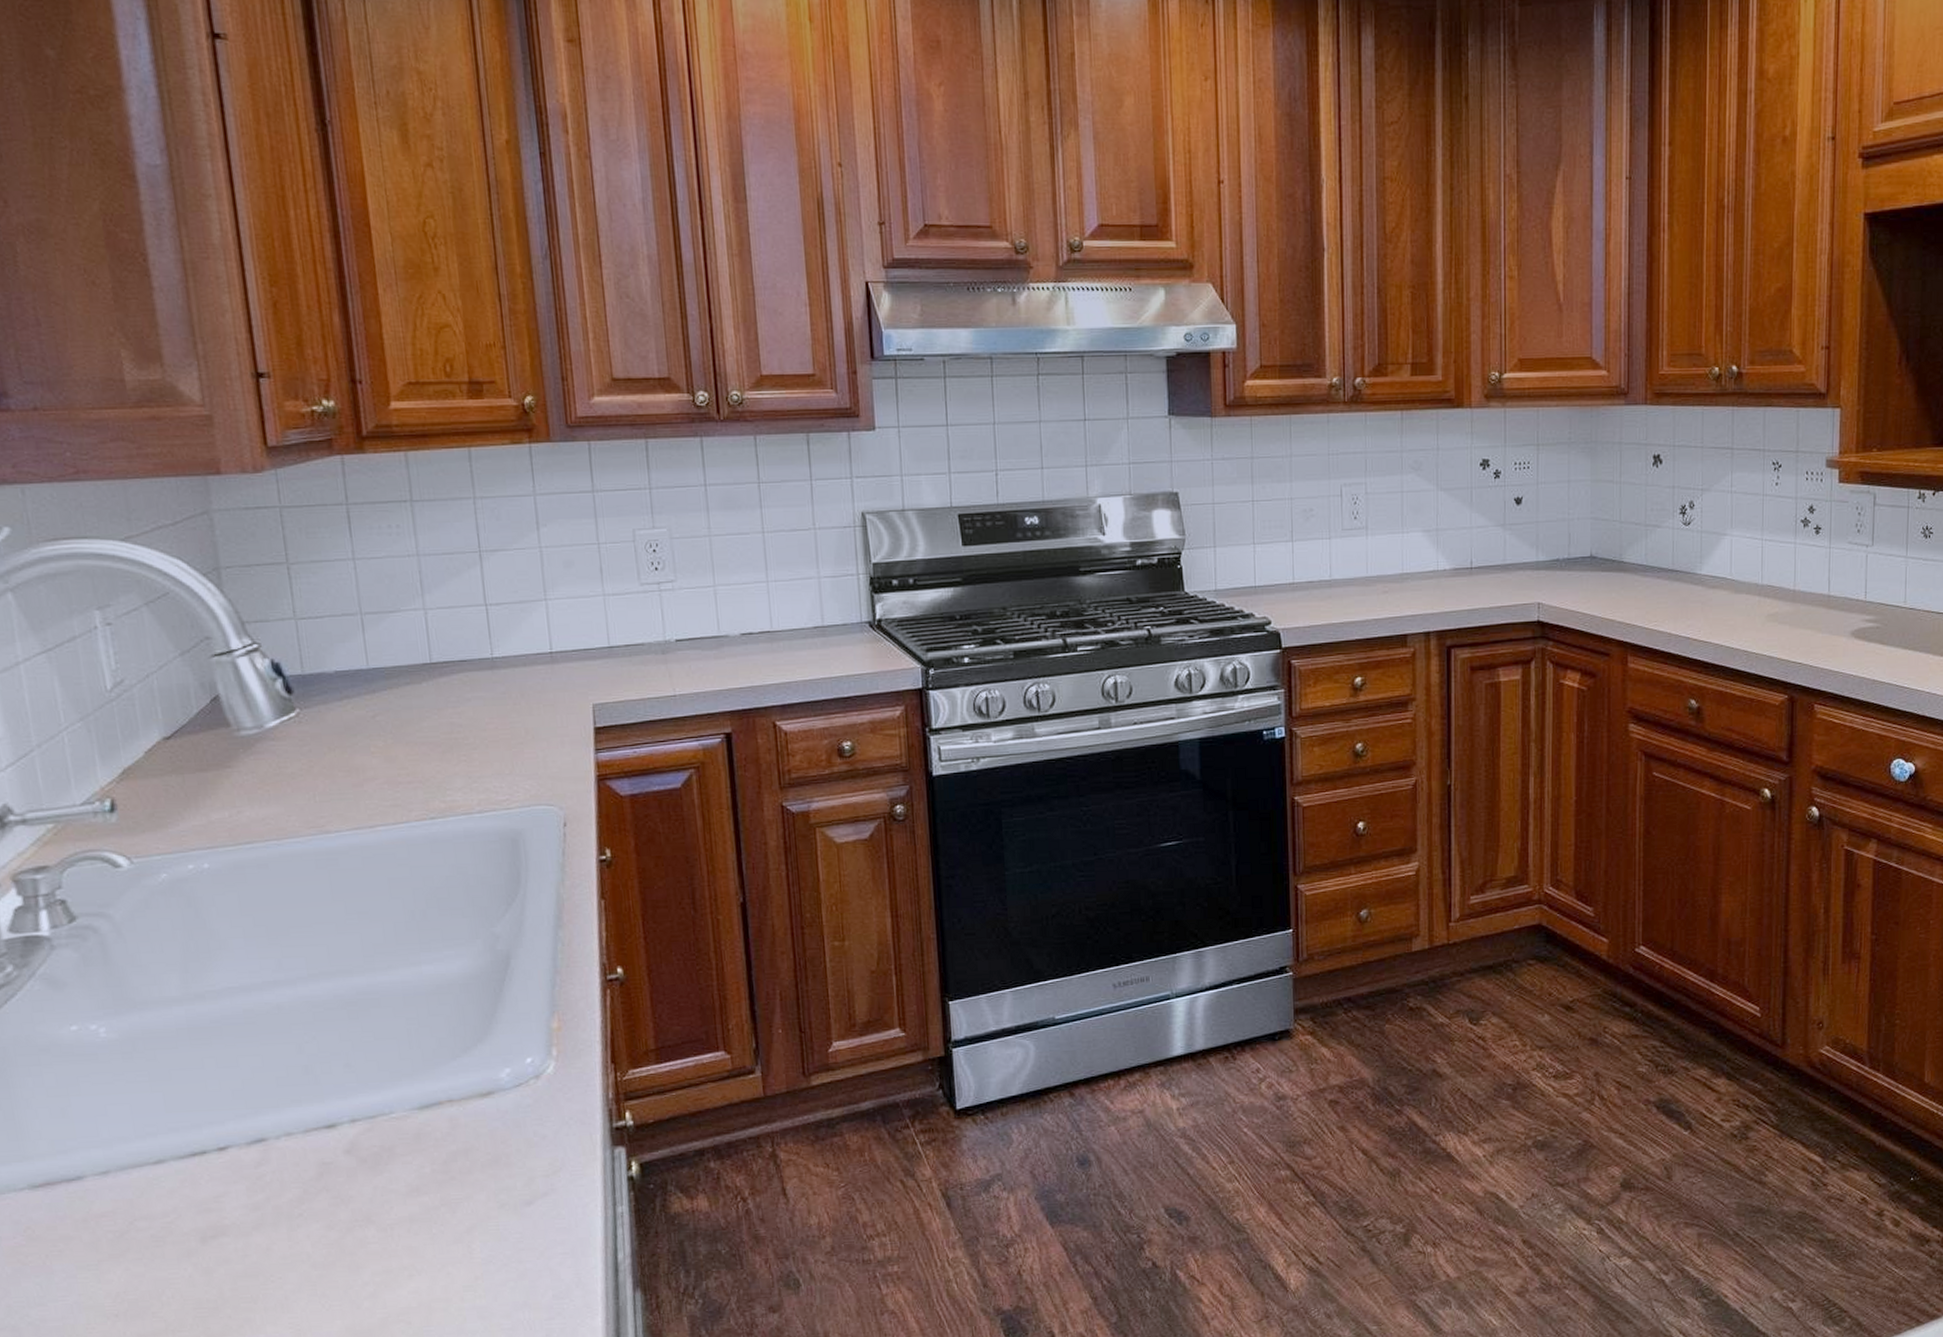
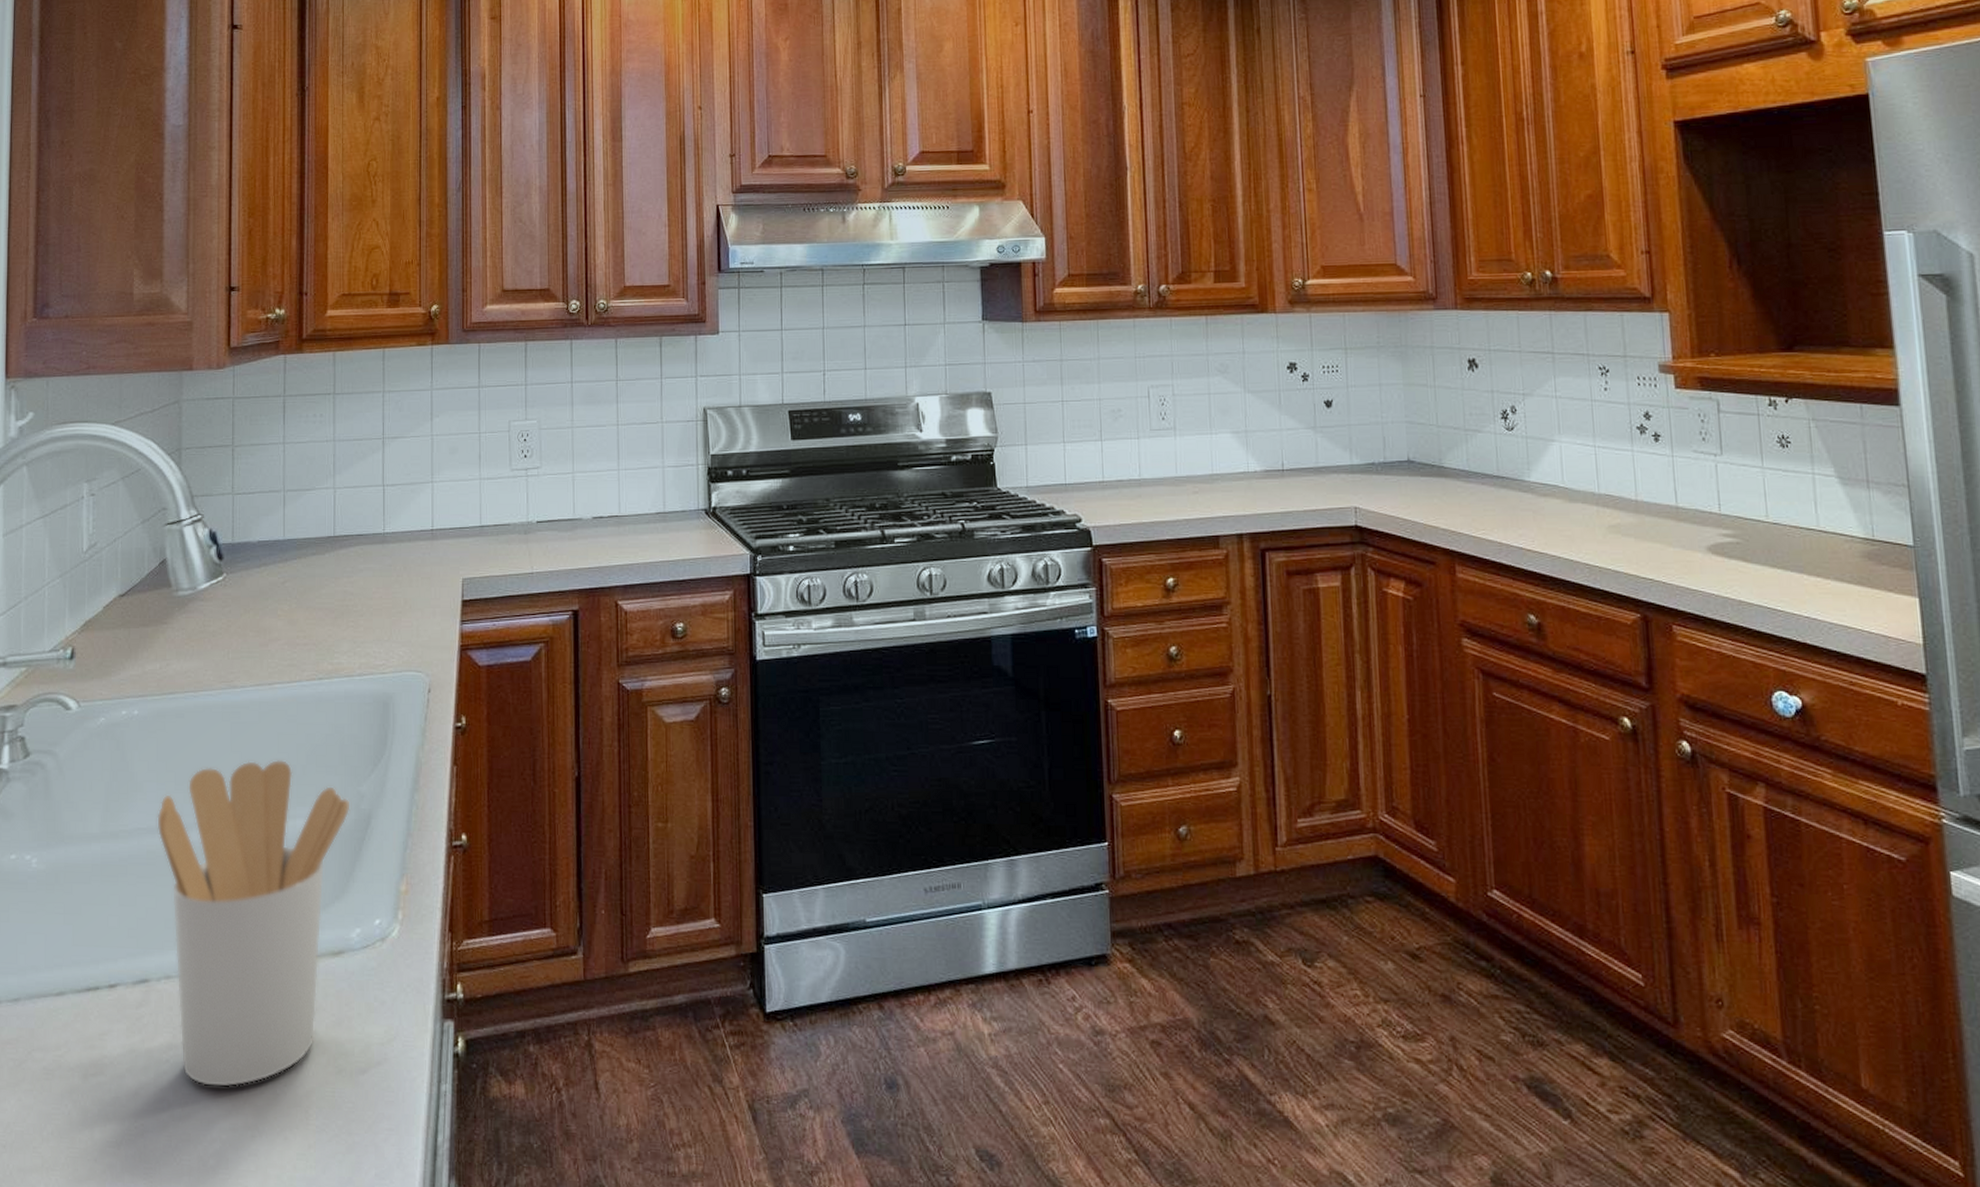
utensil holder: none [250,905,485,1235] -> present [157,759,350,1088]

